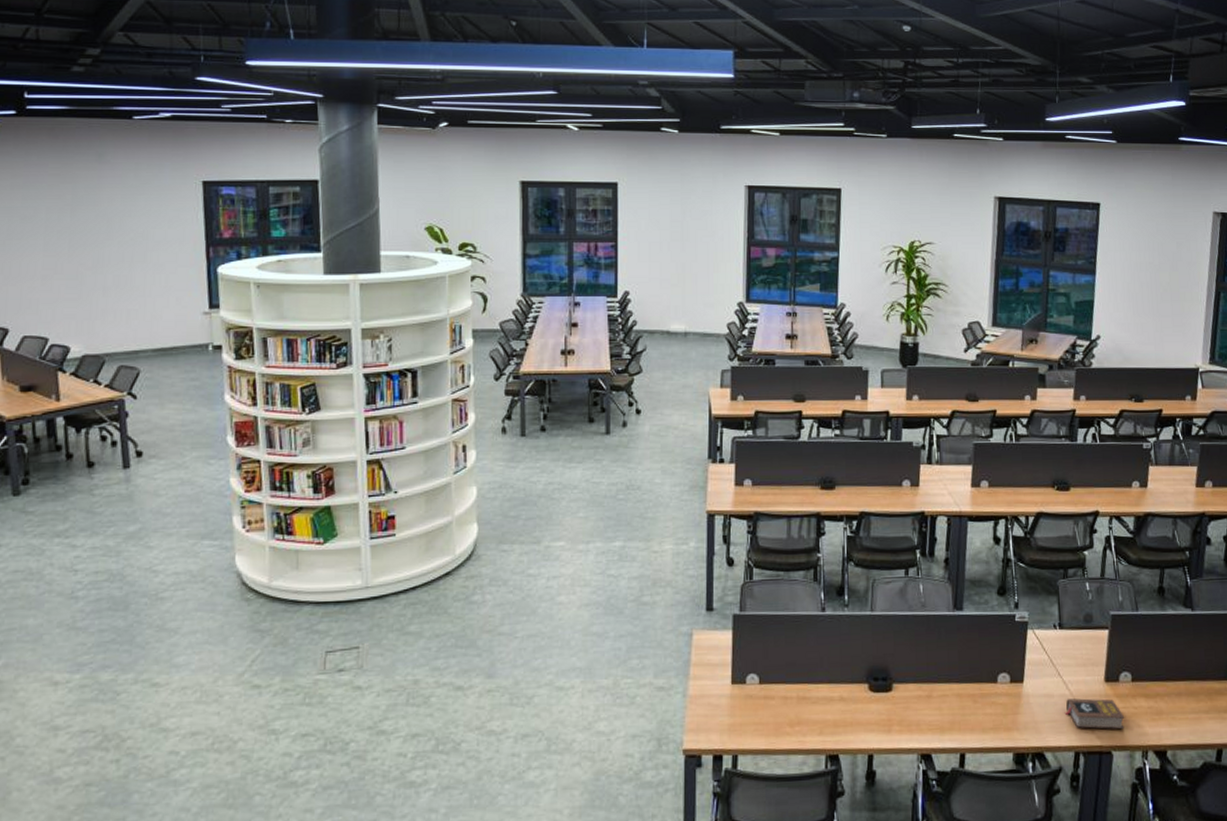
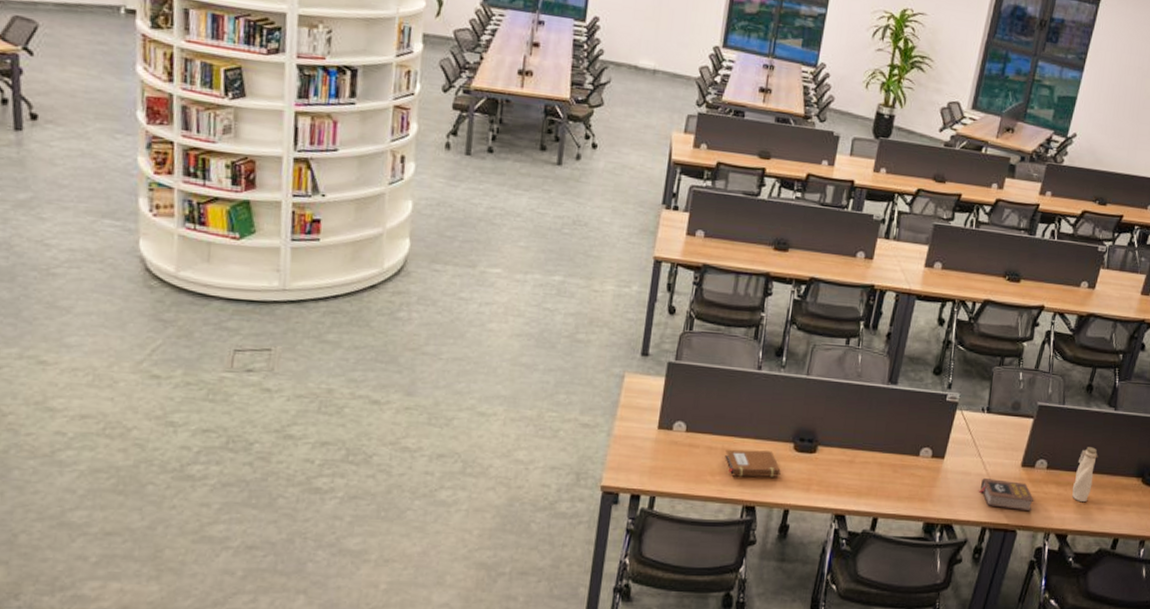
notebook: none [801,694,859,725] -> present [725,449,781,477]
water bottle: none [1162,653,1184,714] -> present [1072,447,1098,503]

